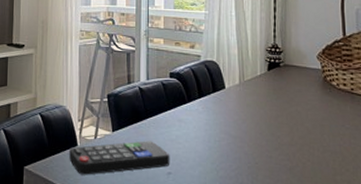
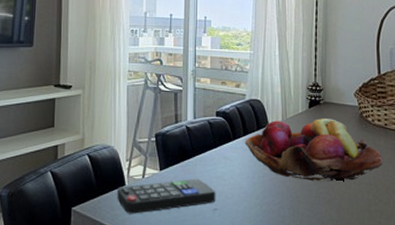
fruit basket: none [200,82,351,148] -> present [245,118,384,182]

